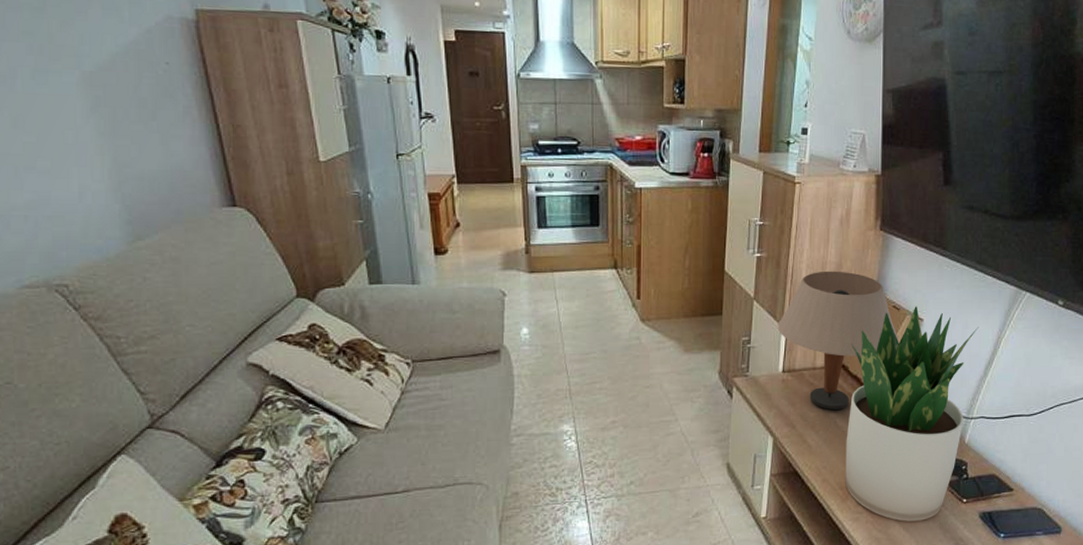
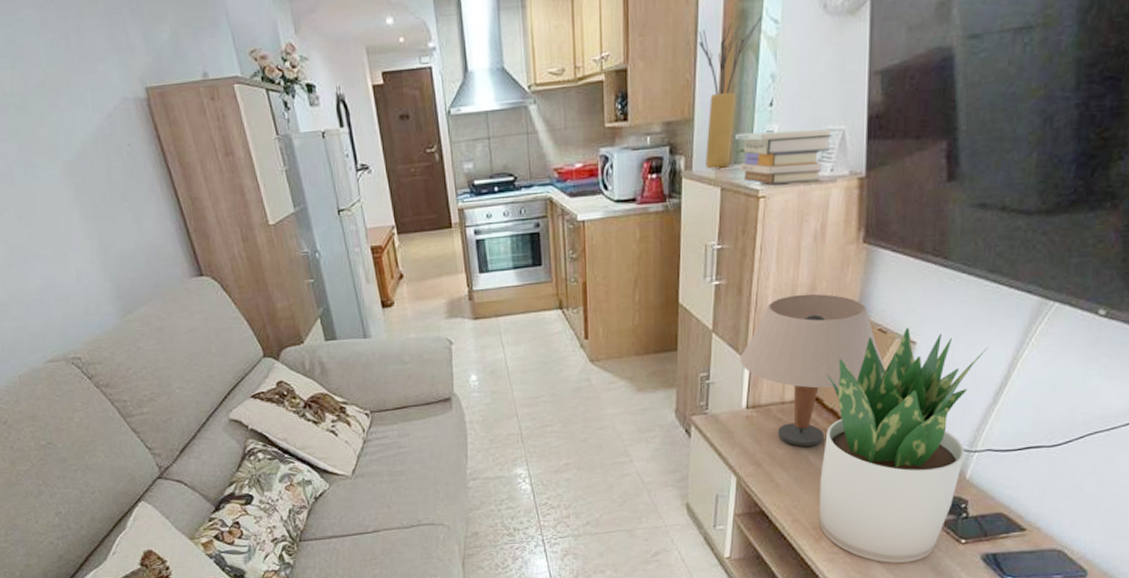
vase: none [747,33,799,155] -> present [699,16,762,169]
books: none [776,126,855,174] -> present [735,128,832,184]

